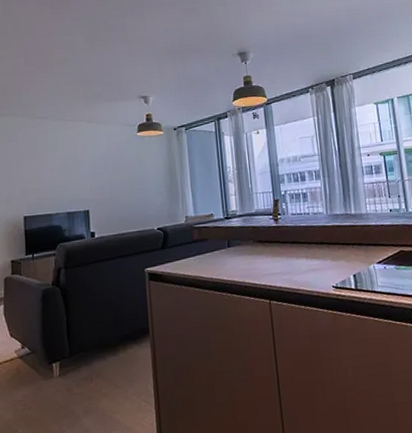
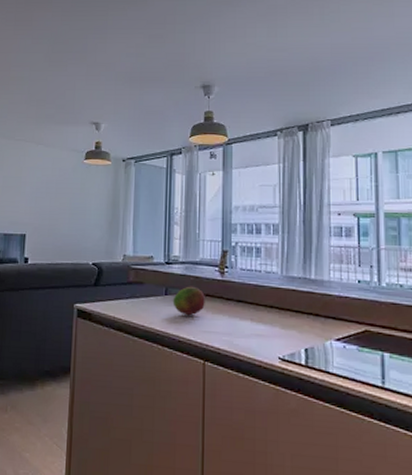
fruit: none [235,235,265,263] -> present [173,286,205,316]

